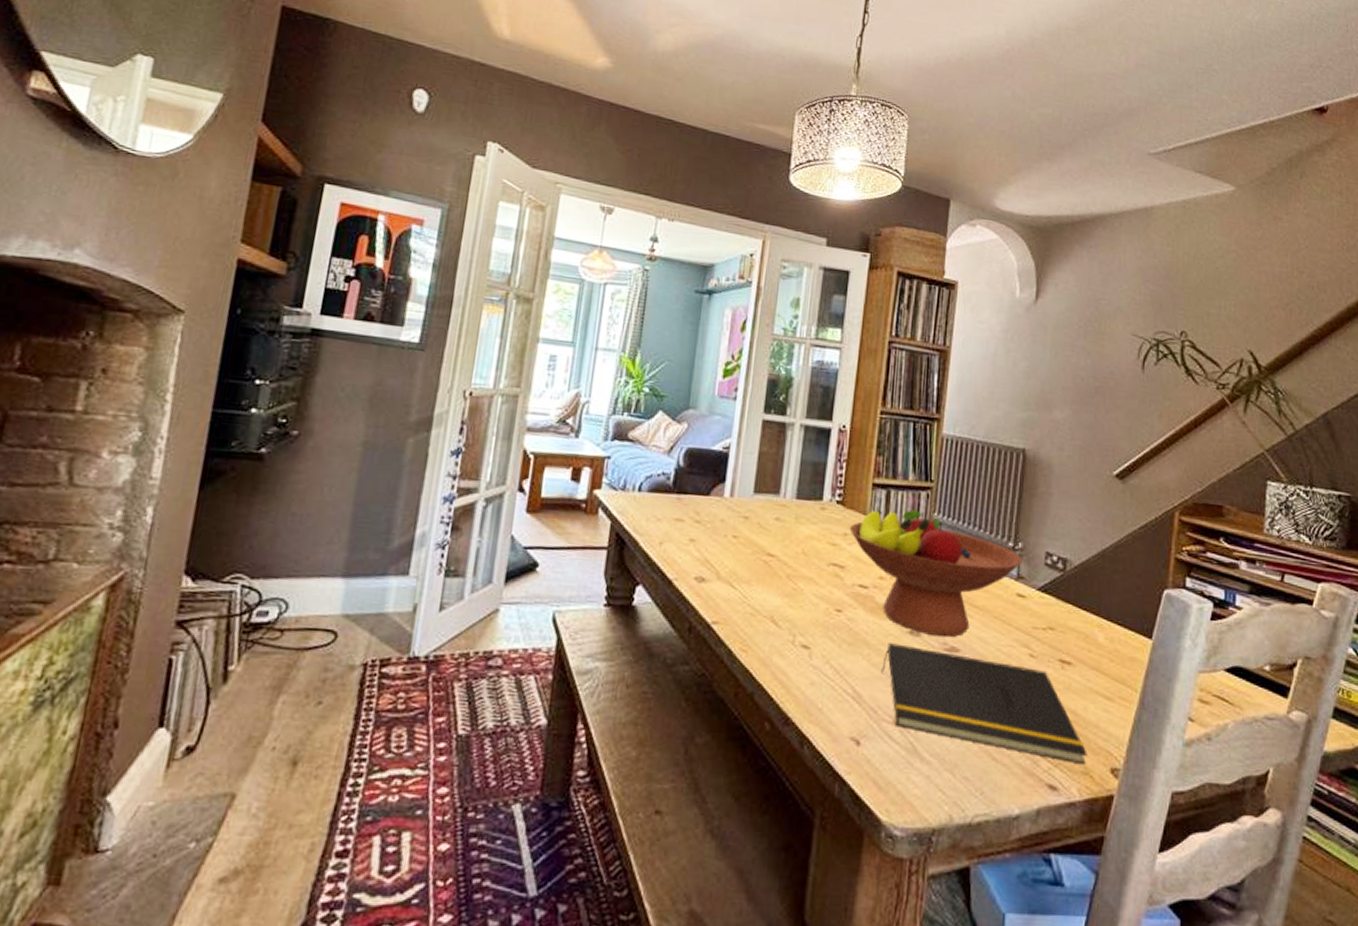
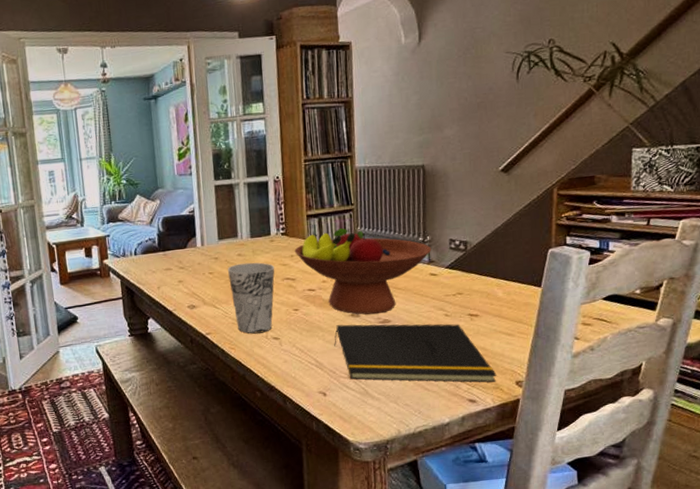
cup: none [756,530,821,636] -> present [228,262,275,334]

